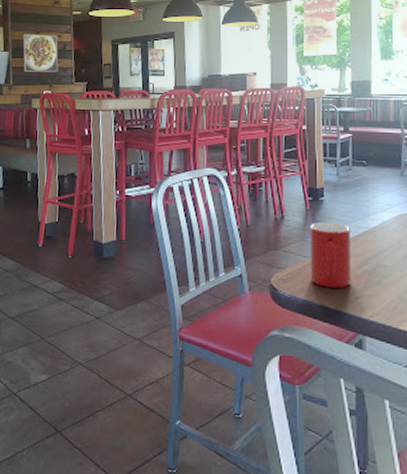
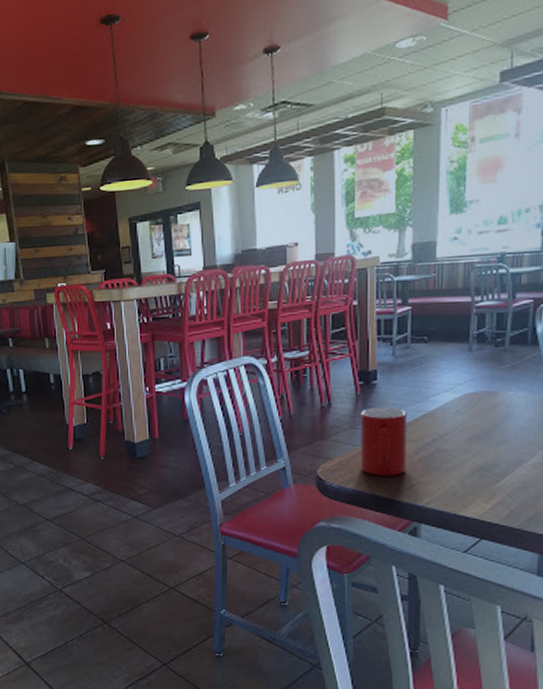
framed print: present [22,34,59,72] -> none [28,218,72,264]

